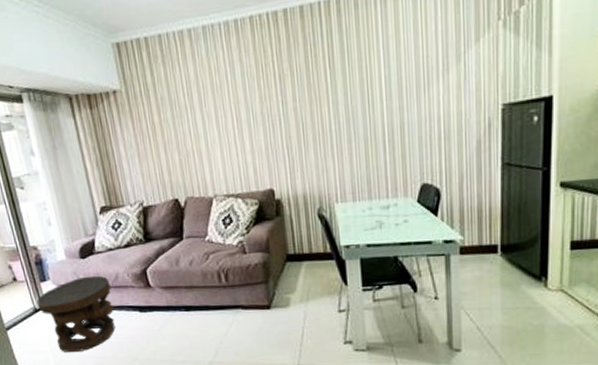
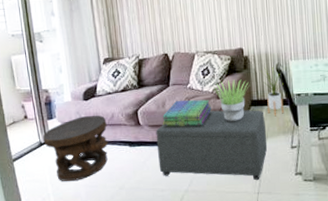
ottoman: none [170,266,309,350] -> present [156,110,268,180]
stack of books: none [177,255,237,289] -> present [162,99,211,127]
potted plant: none [237,229,283,281] -> present [212,79,249,121]
house plant: none [298,209,329,274] -> present [261,65,285,117]

